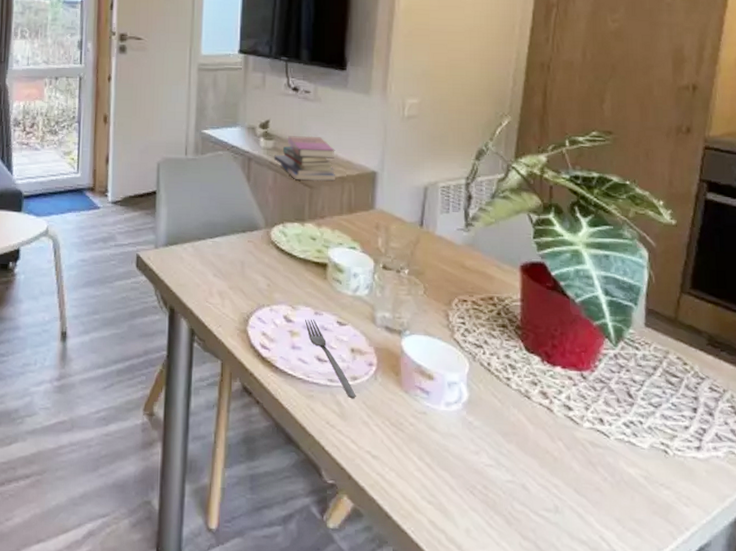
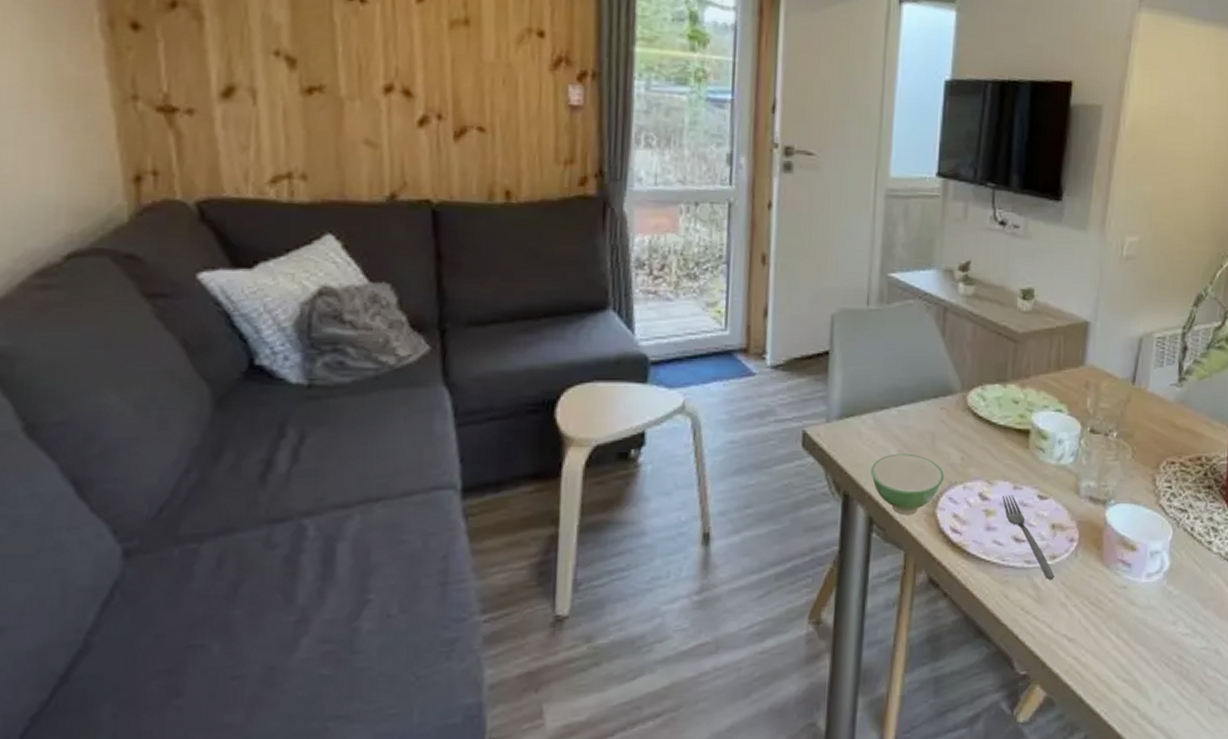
bowl: none [192,277,253,330] -> present [871,453,945,515]
books: present [273,135,335,181] -> none [974,280,1045,334]

